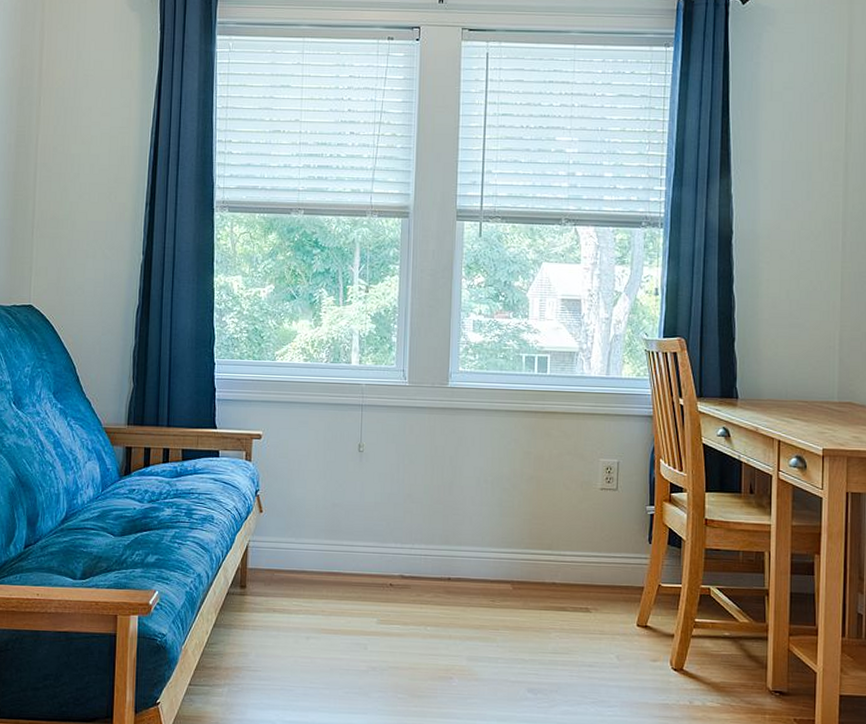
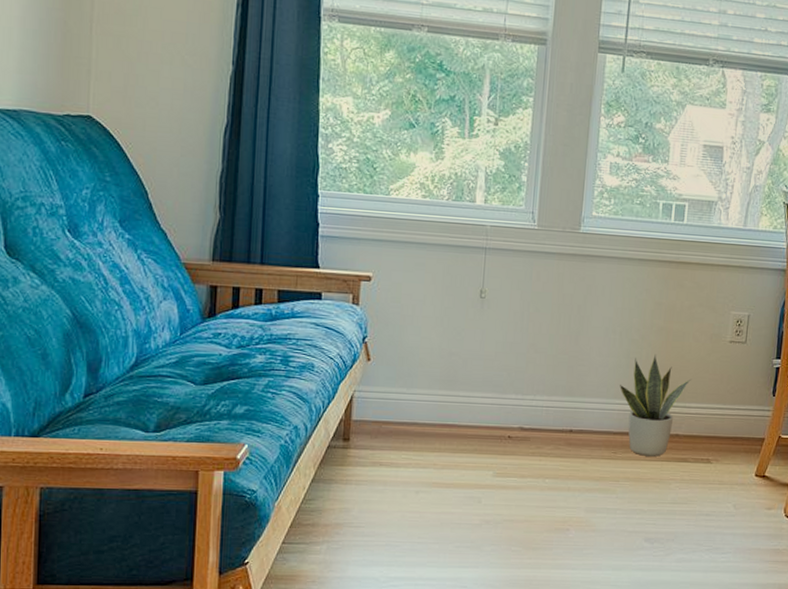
potted plant: none [494,502,564,605] -> present [620,354,691,457]

